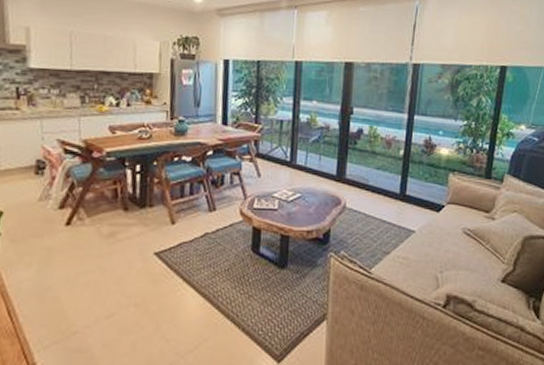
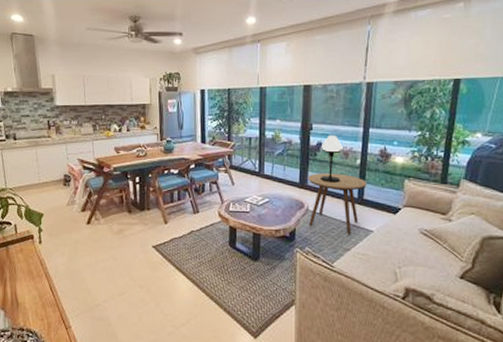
side table: none [346,164,411,236] -> present [308,173,368,235]
table lamp: none [360,120,386,176] -> present [321,135,343,183]

